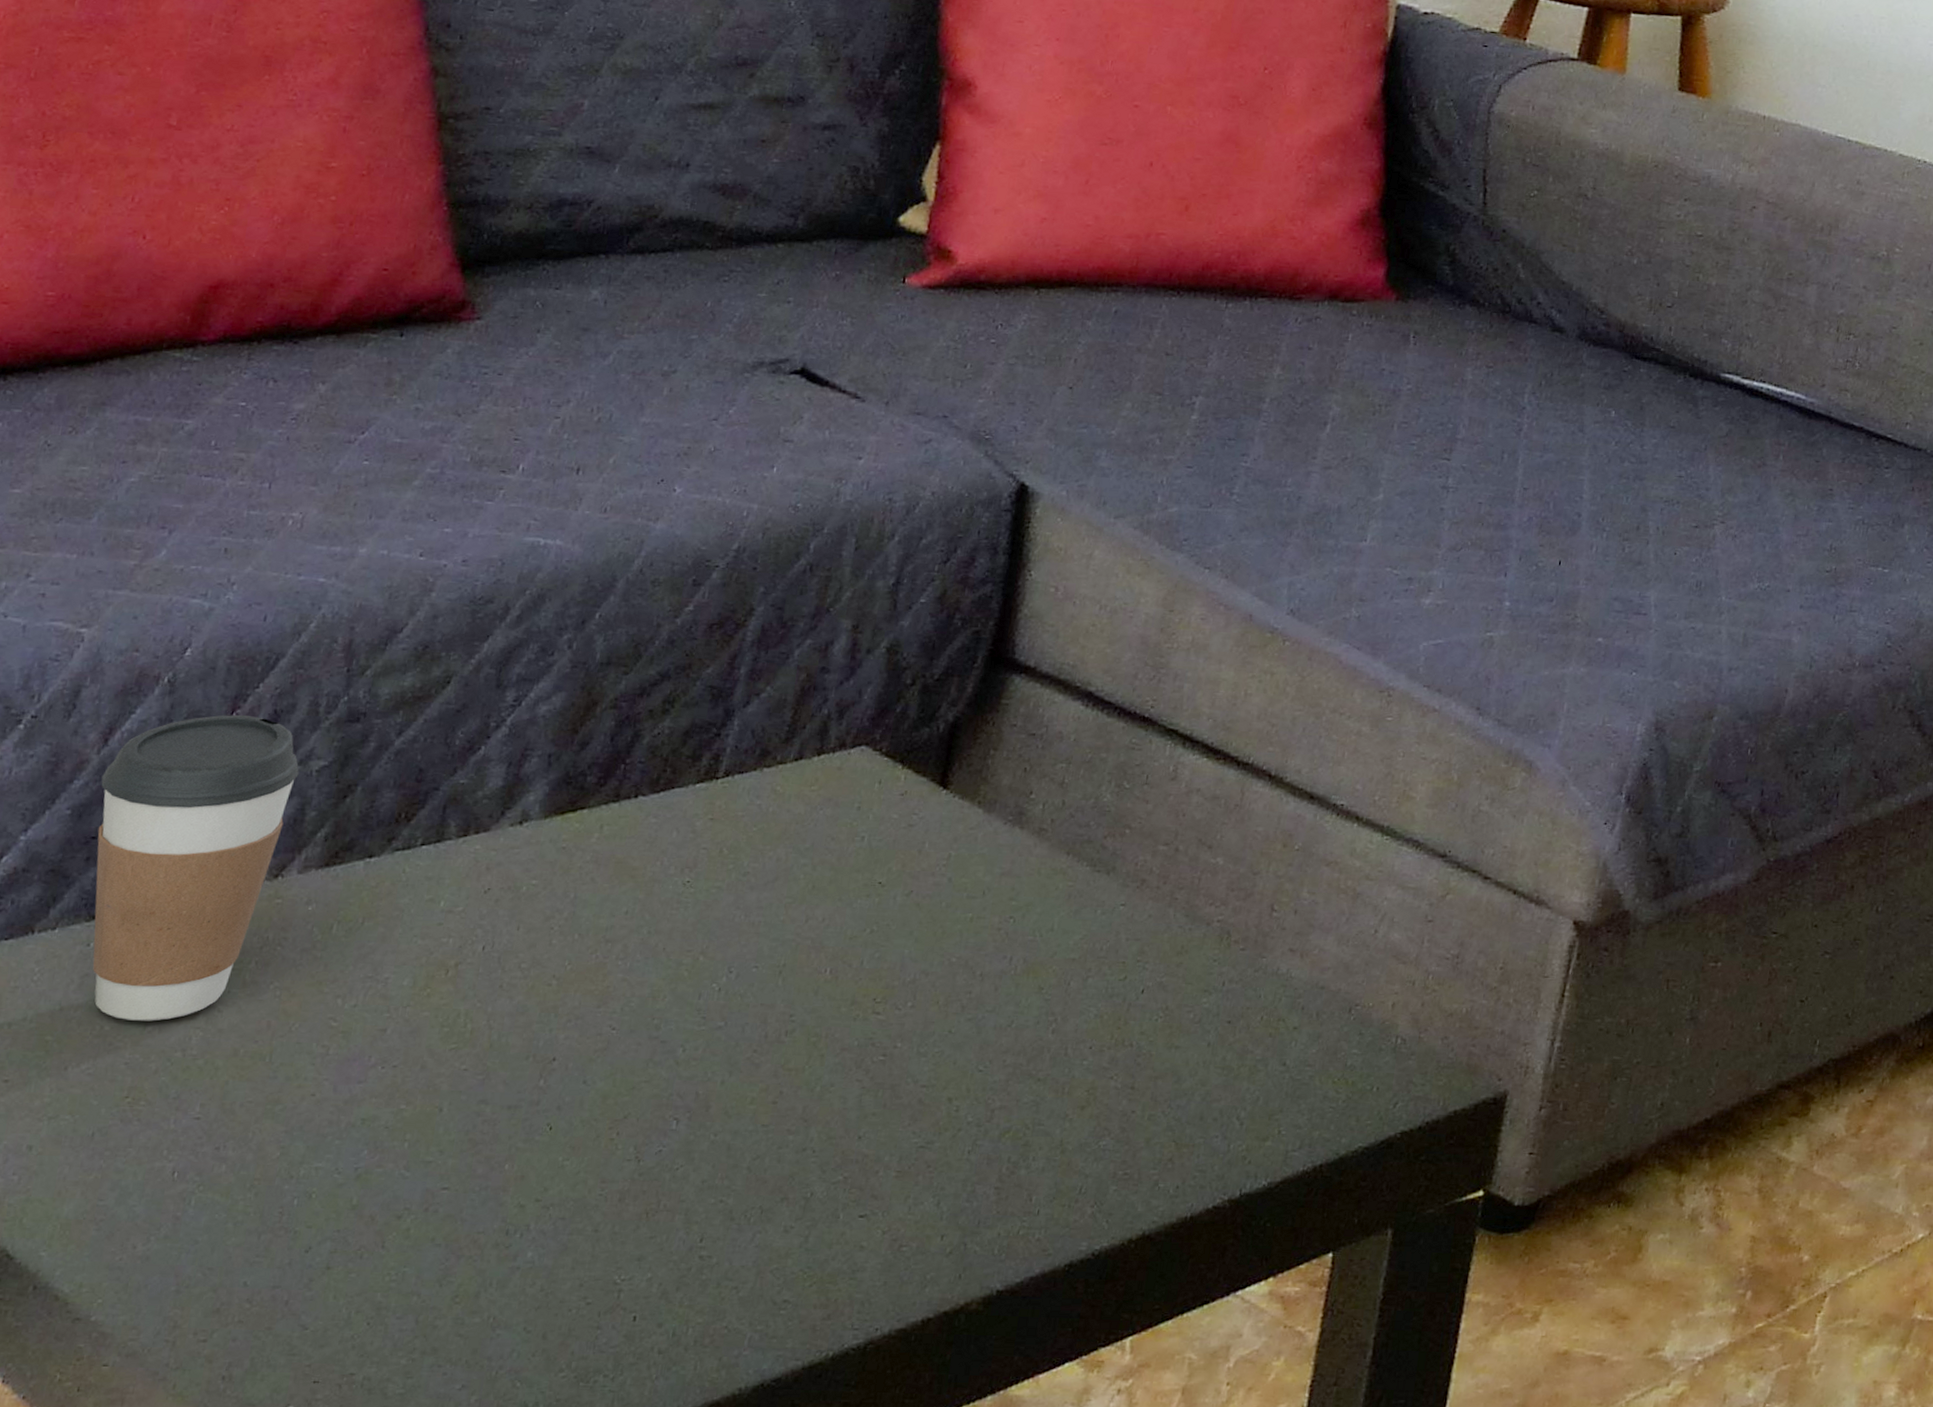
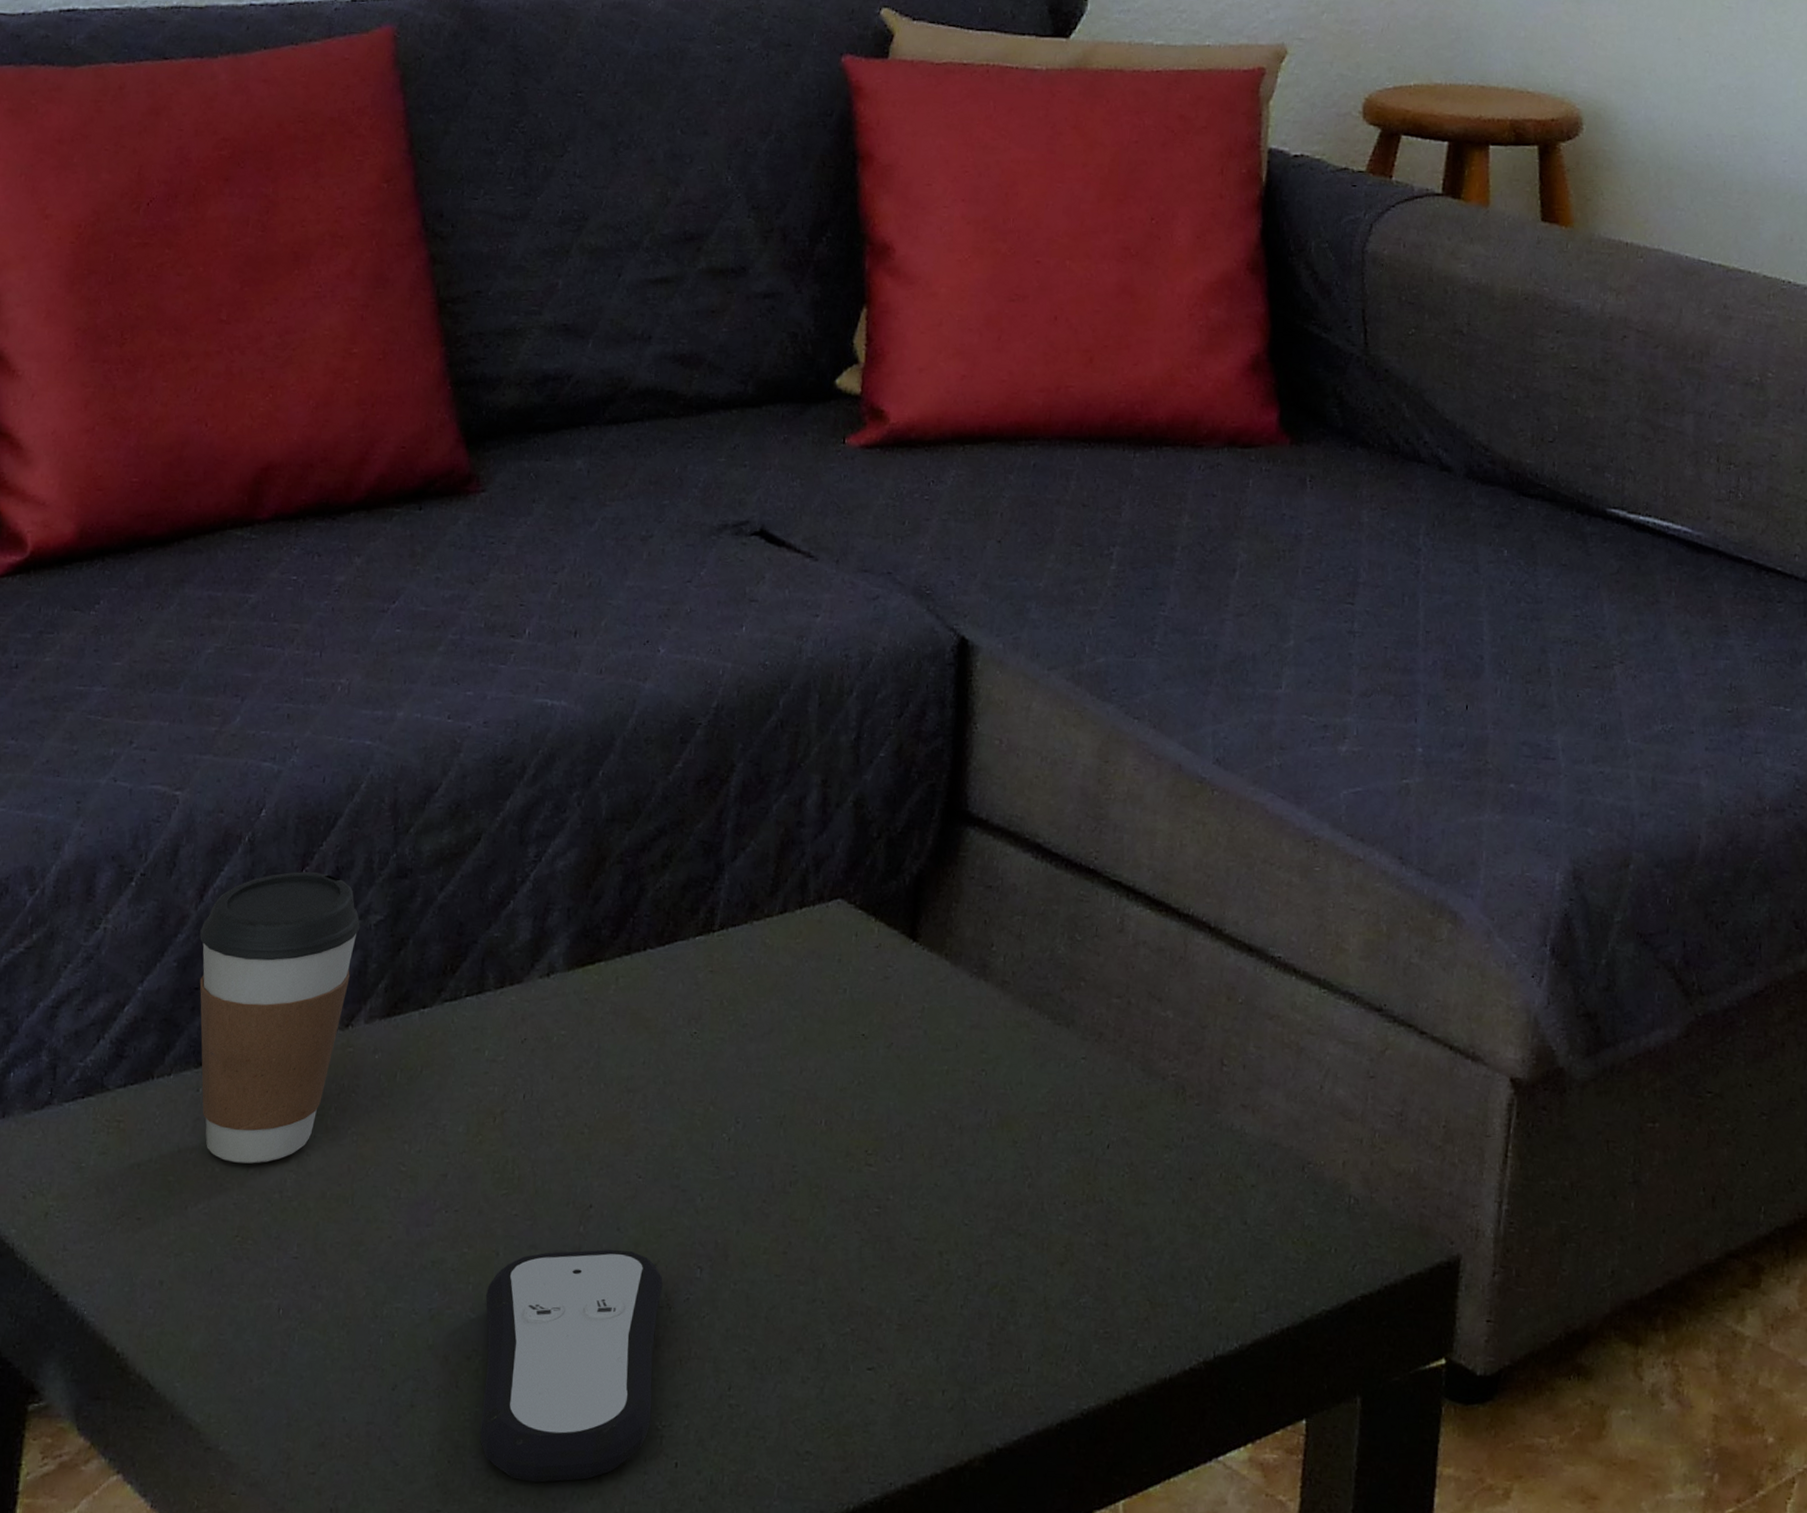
remote control: none [406,1103,633,1342] -> present [479,1249,663,1483]

